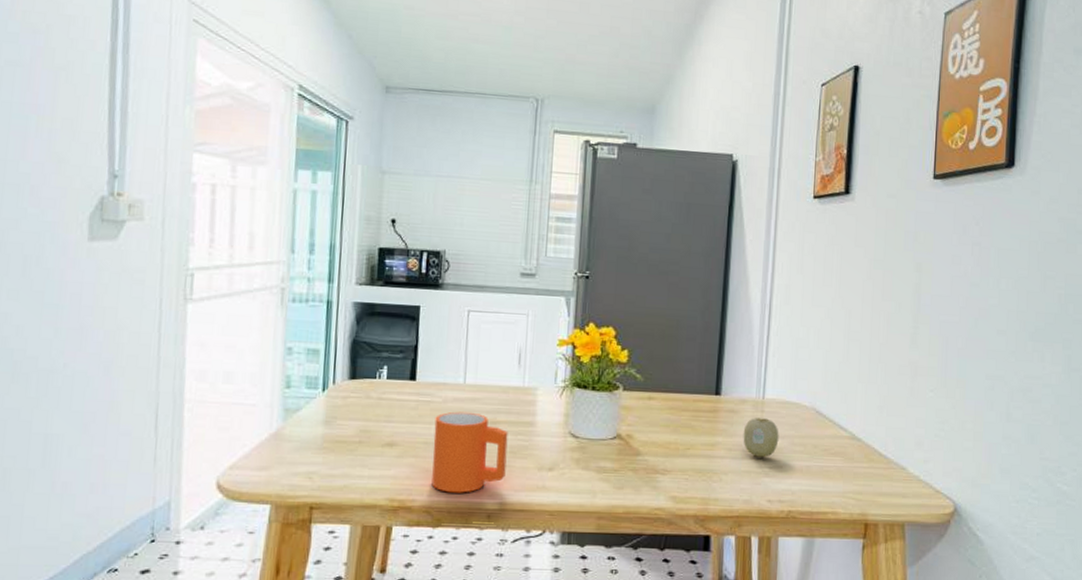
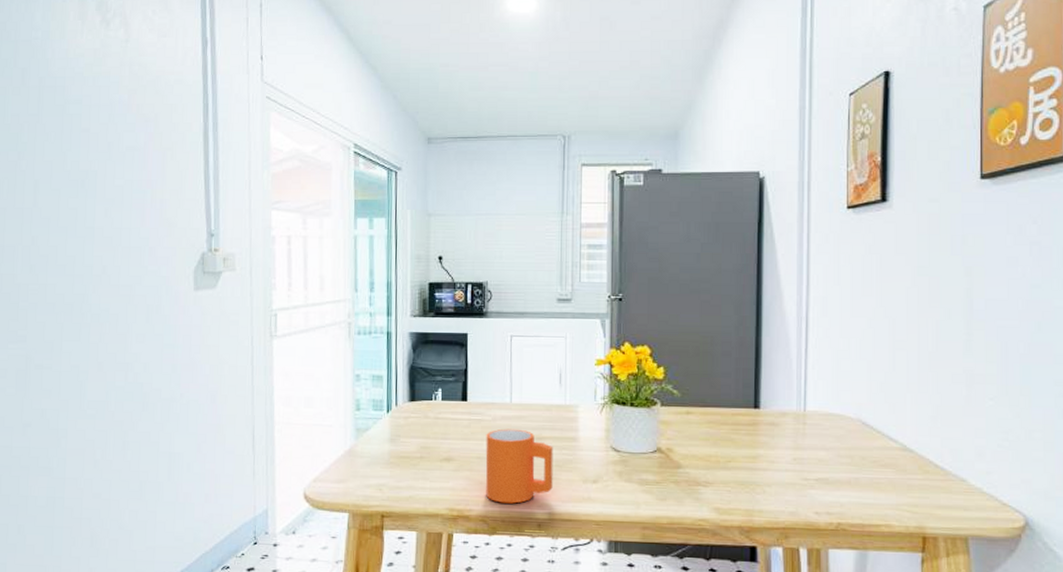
fruit: present [743,418,779,457] -> none [785,430,824,469]

